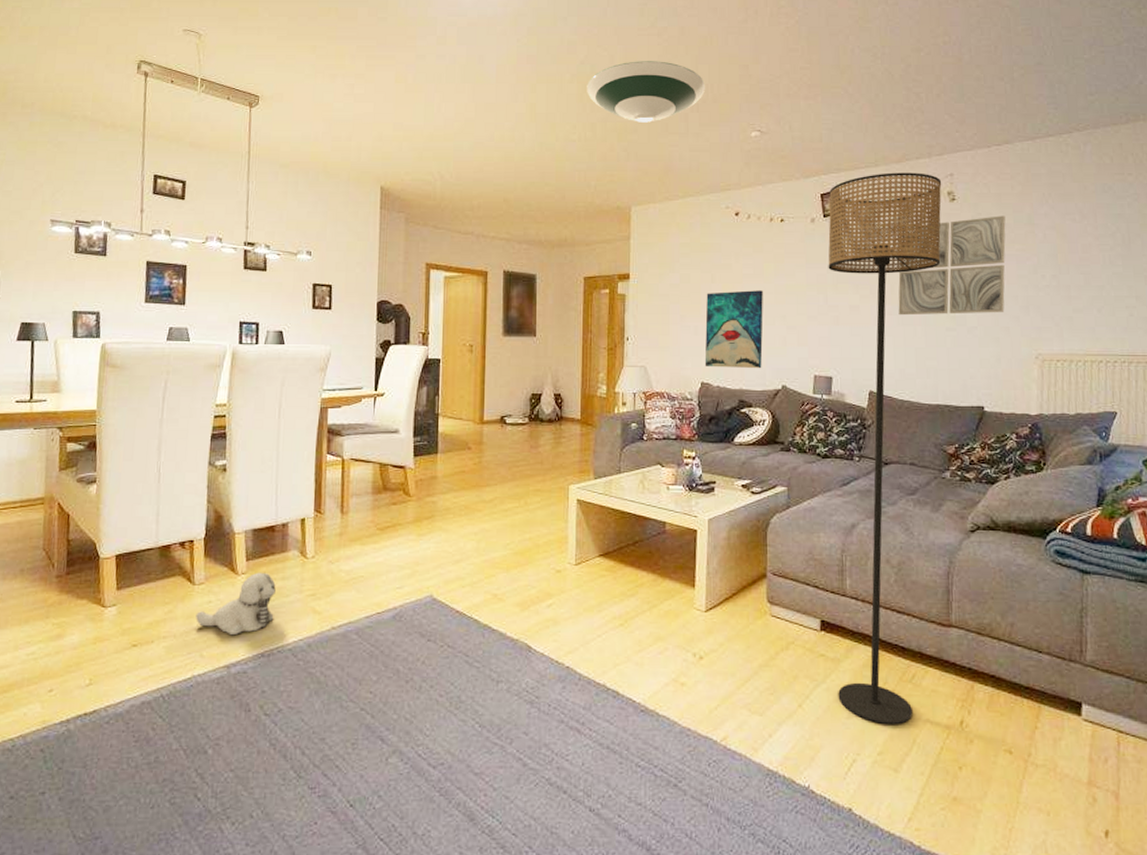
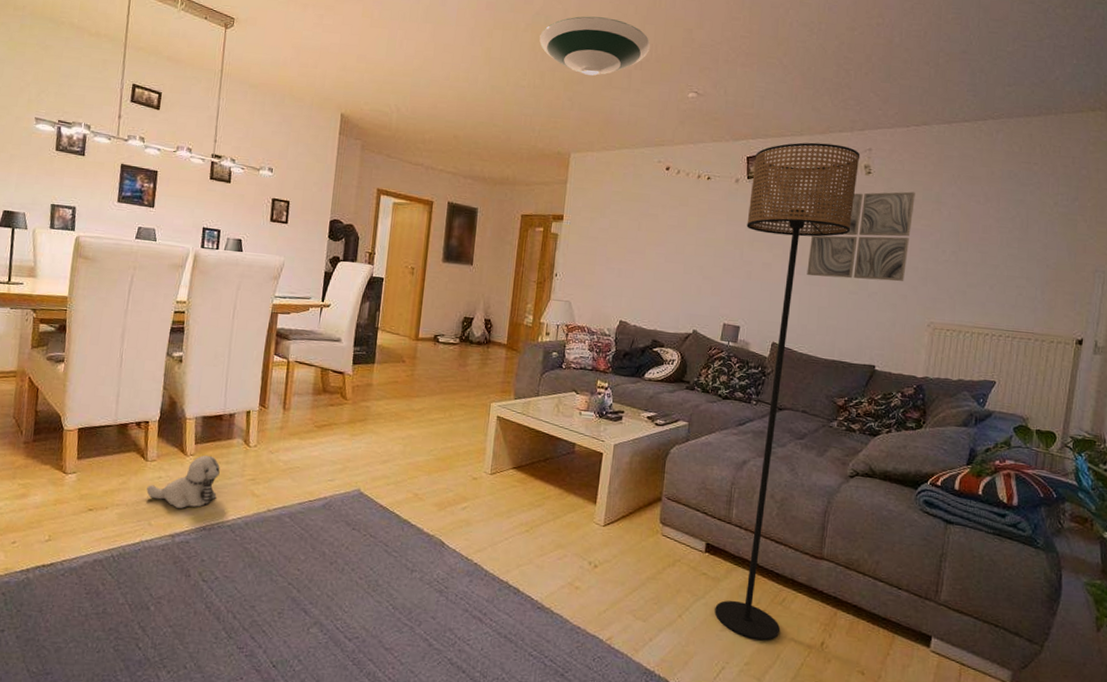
wall art: present [704,290,763,369] -> none [624,239,684,313]

